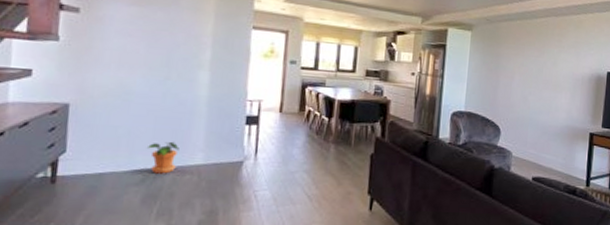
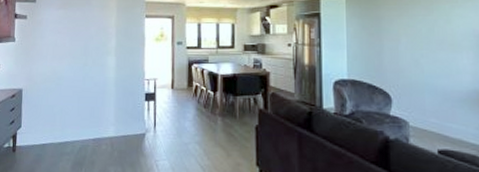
potted plant: present [148,141,179,174] -> none [74,117,97,145]

